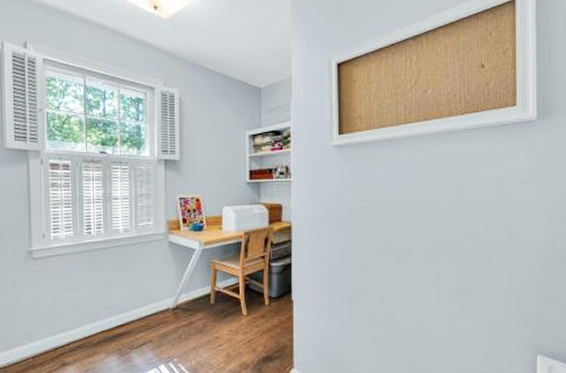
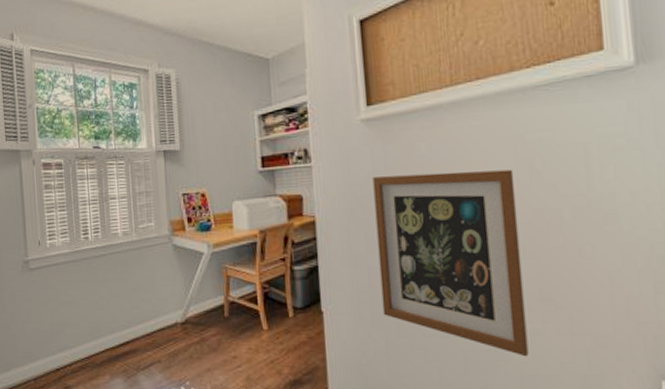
wall art: none [339,192,447,338] -> present [372,169,529,357]

